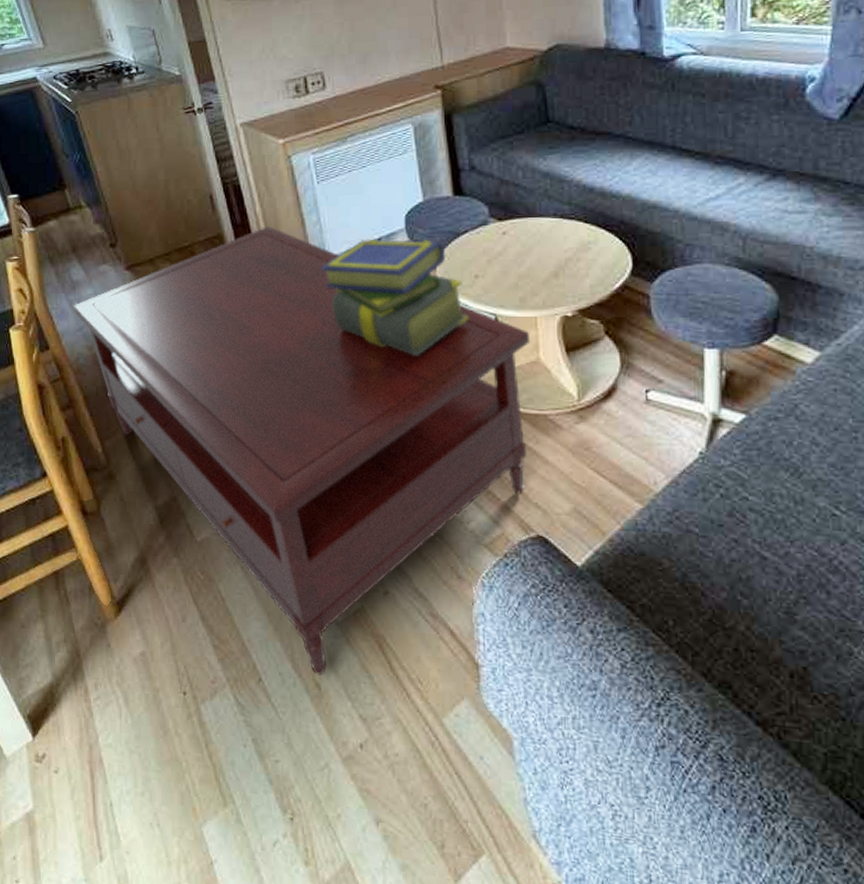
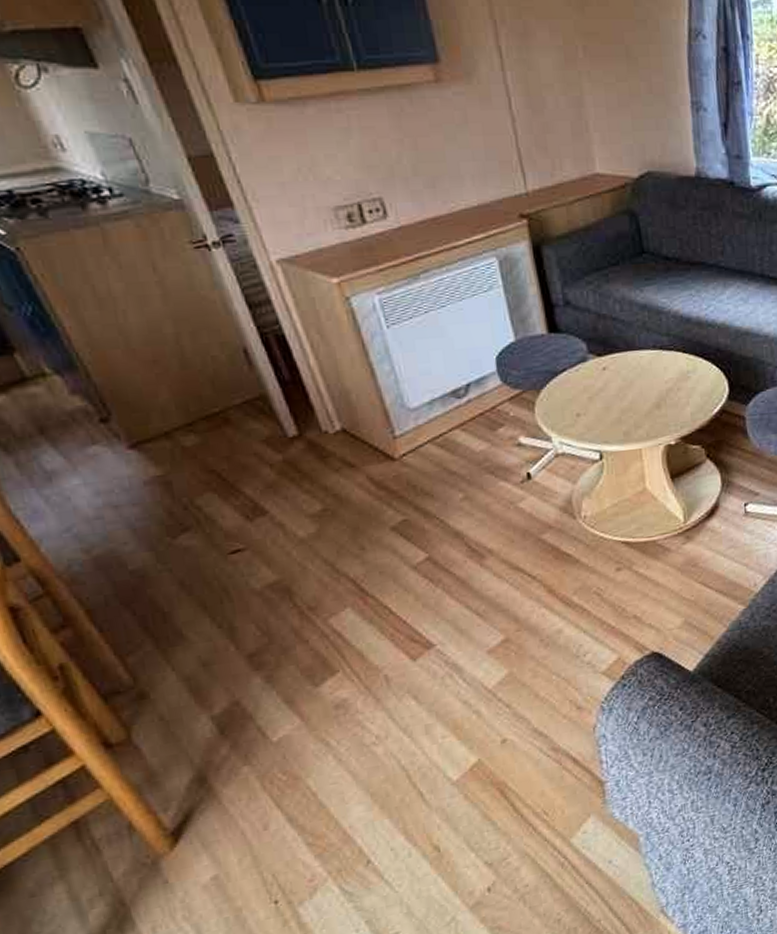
coffee table: present [73,225,531,676] -> none [50,380,639,839]
stack of books: present [321,238,468,357] -> none [400,382,572,504]

